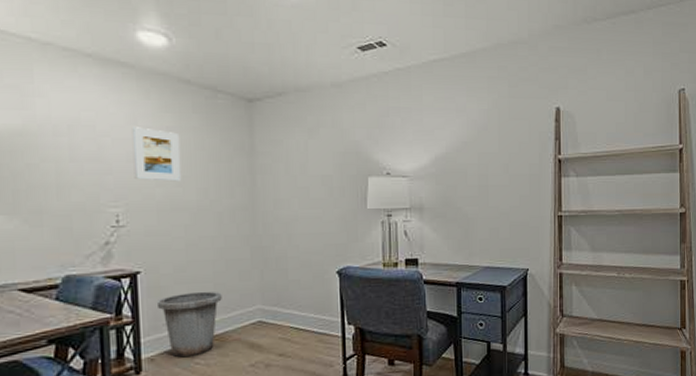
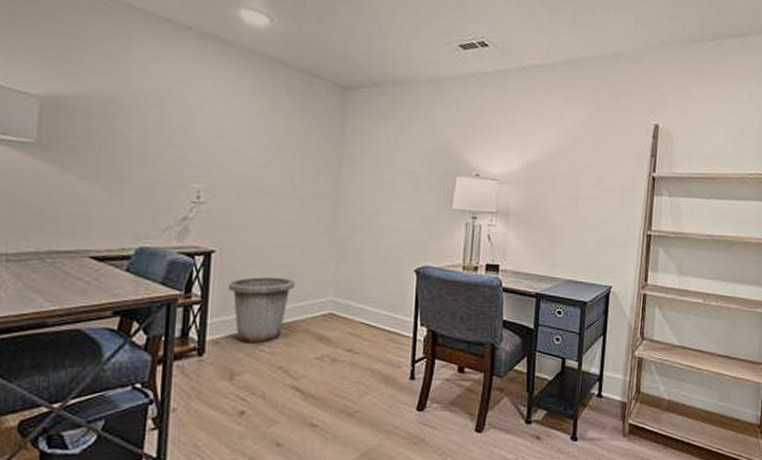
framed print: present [131,127,180,182] -> none [220,104,271,163]

